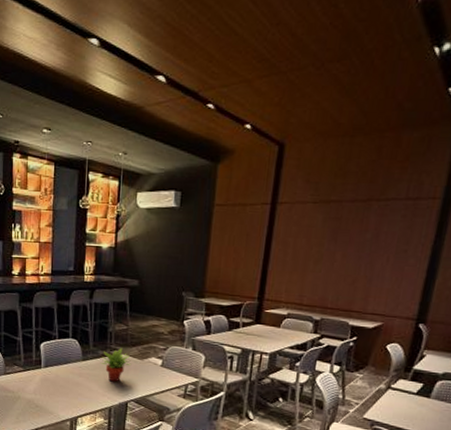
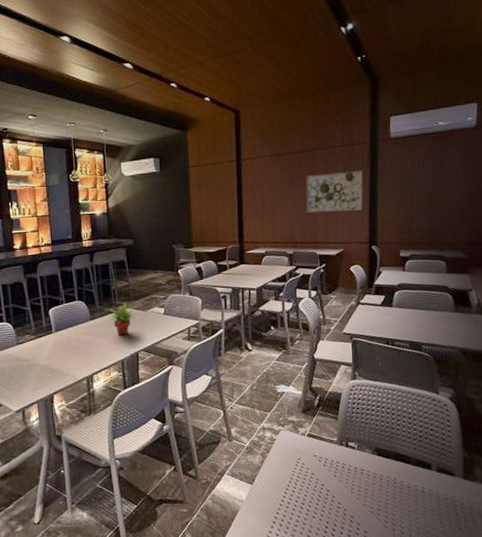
wall art: none [346,230,427,280] -> present [305,170,364,213]

